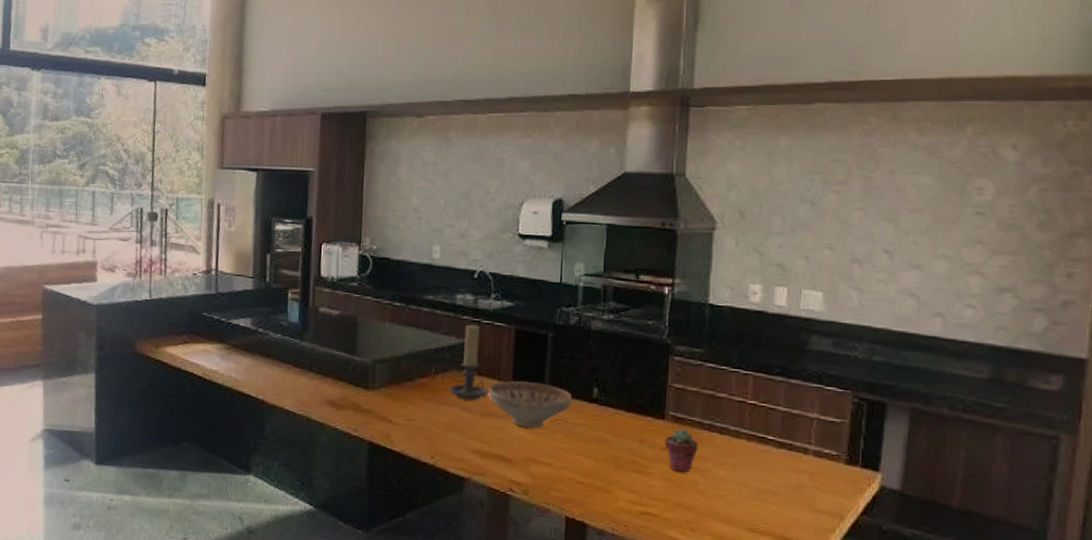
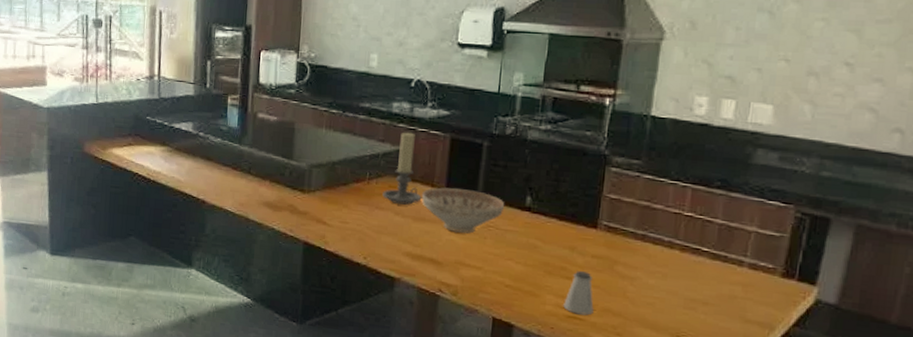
saltshaker: none [636,464,666,511] -> present [563,271,594,316]
potted succulent: present [665,428,699,472] -> none [596,238,630,280]

